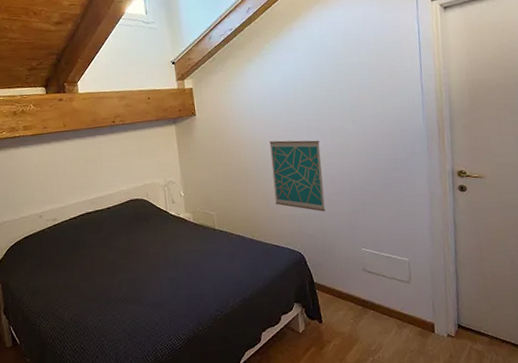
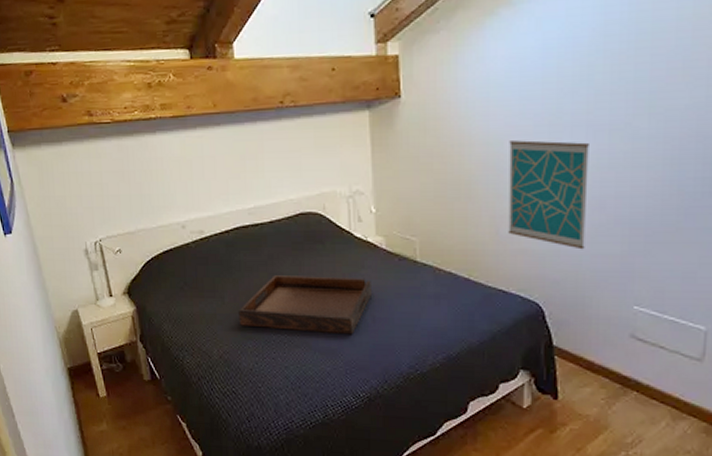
serving tray: none [85,245,185,292] -> present [238,275,371,335]

